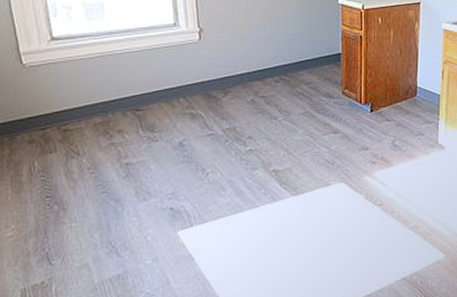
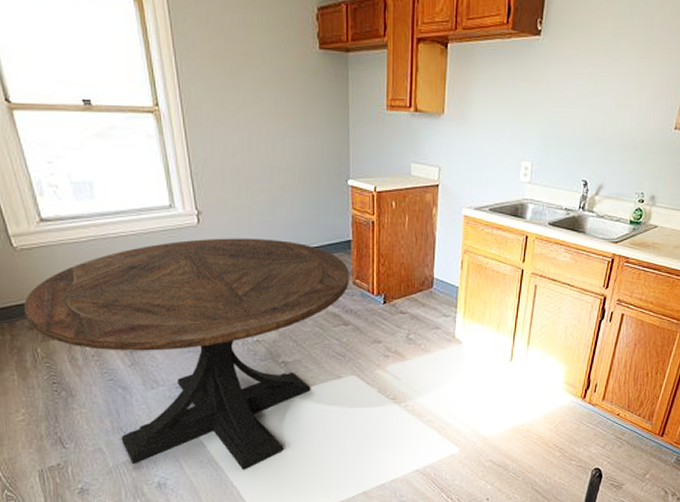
round table: none [25,53,339,283] -> present [23,238,349,470]

